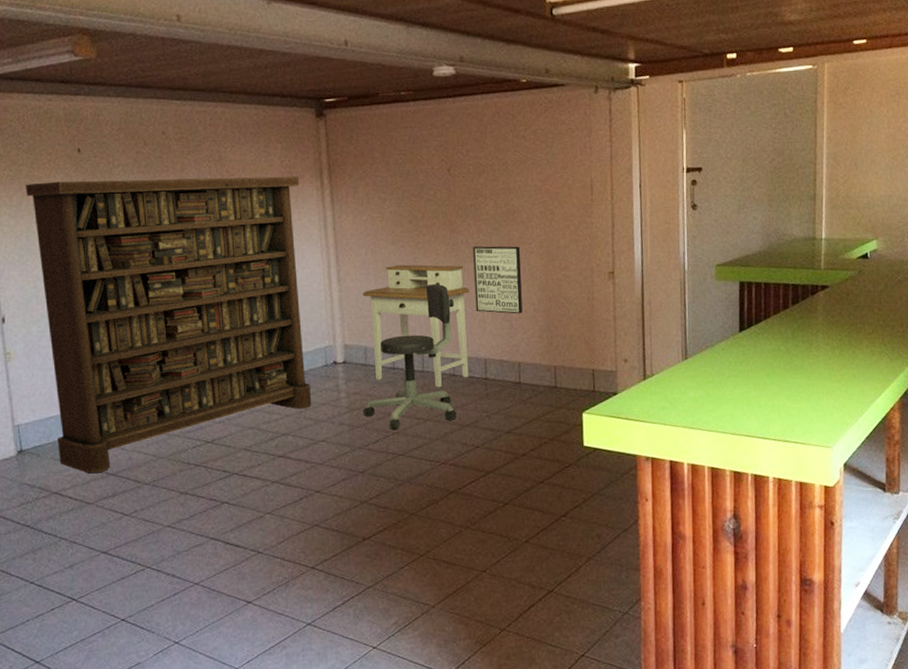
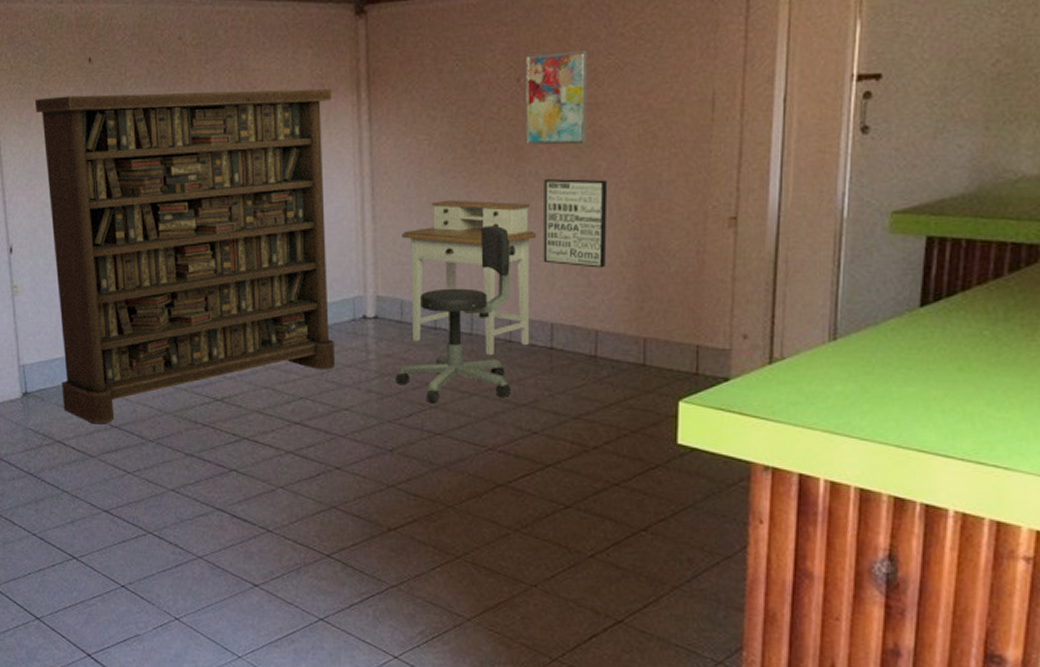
wall art: none [454,148,502,220] -> present [525,51,587,145]

